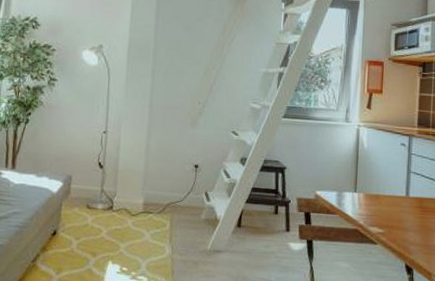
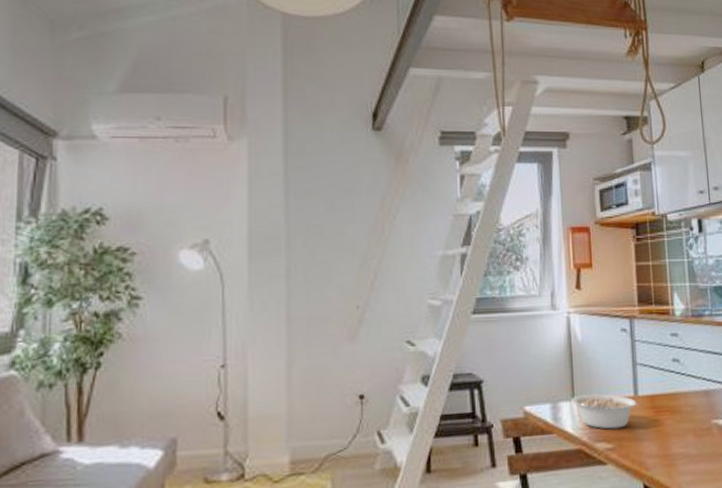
legume: none [353,189,411,219] -> present [571,393,642,429]

